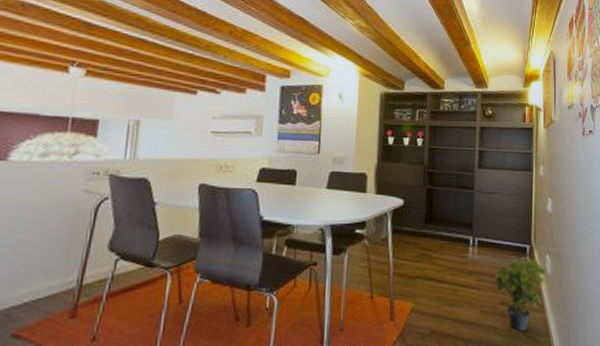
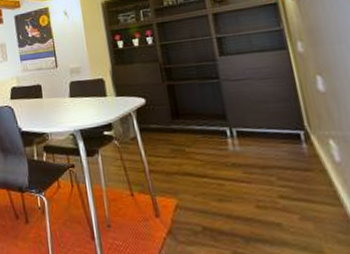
potted plant: present [492,257,547,331] -> none [264,144,336,228]

